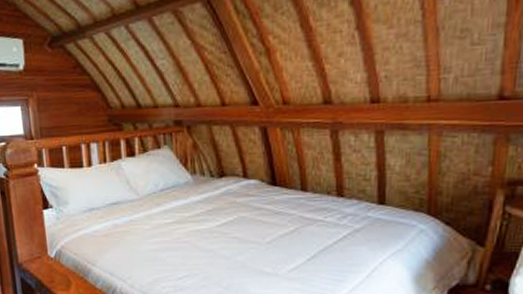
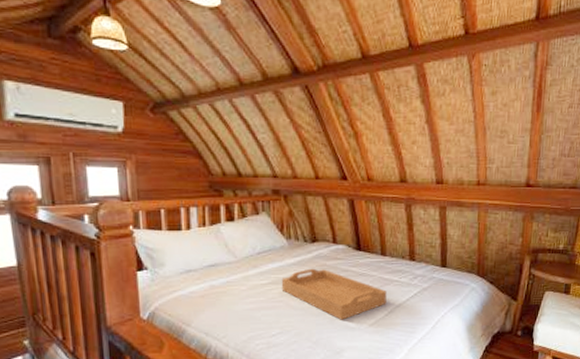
serving tray: none [187,206,309,264] -> present [281,268,387,320]

